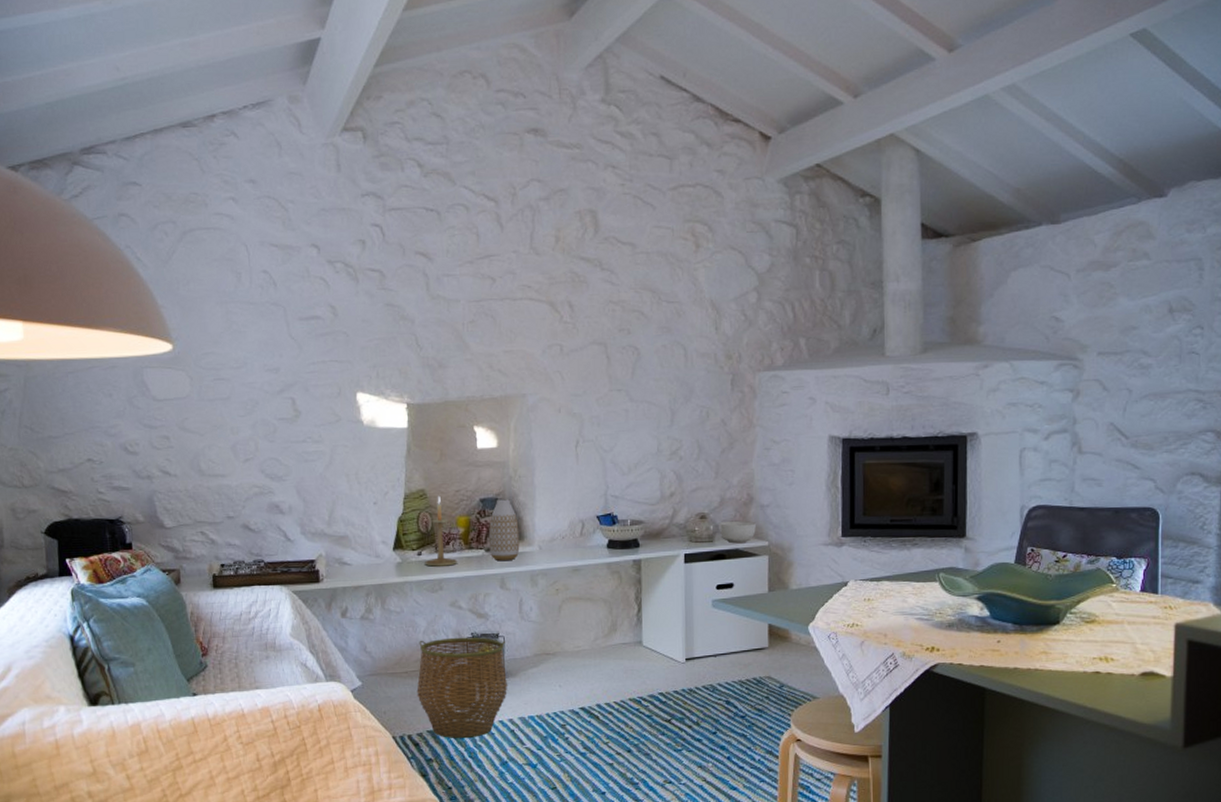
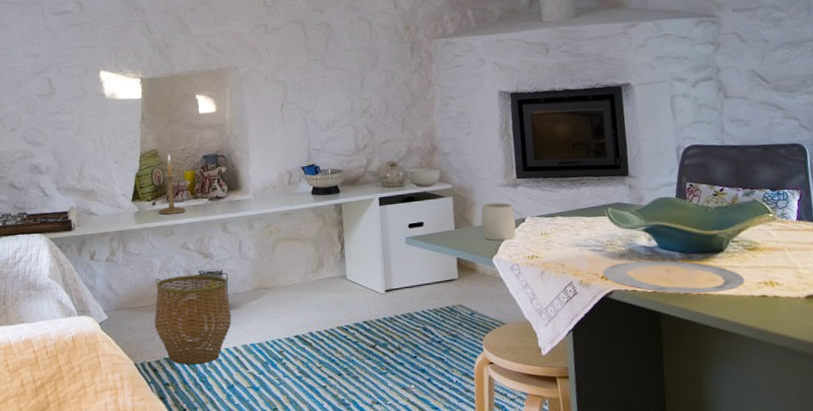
vase: present [489,499,520,562] -> none [211,155,238,209]
mug: none [799,563,837,607] -> present [481,202,516,241]
plate: none [928,631,1079,669] -> present [602,260,746,294]

